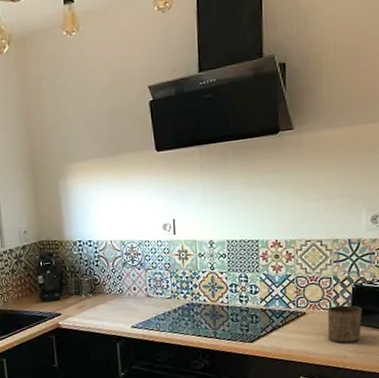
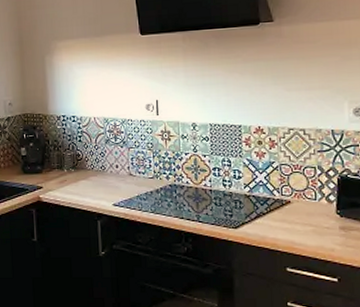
cup: present [327,305,363,343] -> none [312,196,349,235]

